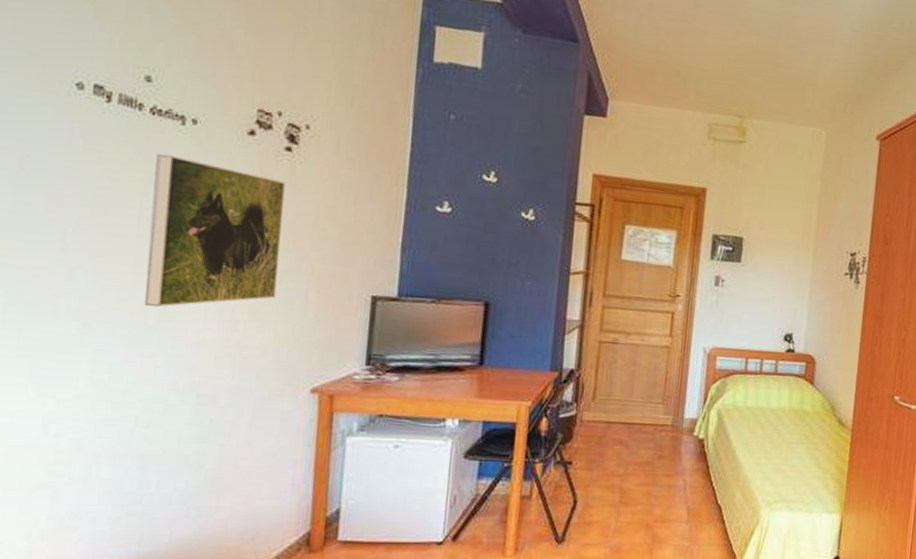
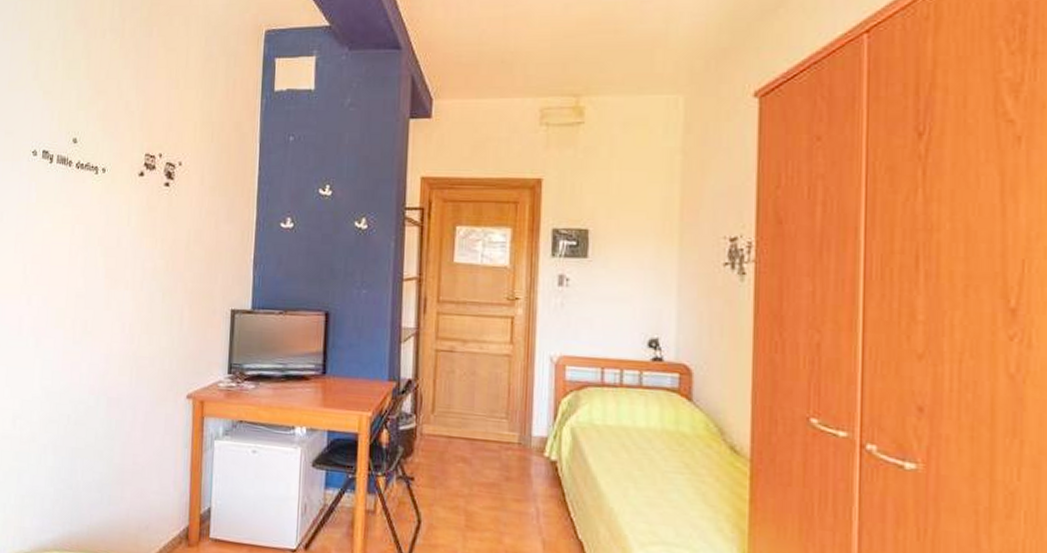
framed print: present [143,153,286,307] -> none [73,199,166,324]

